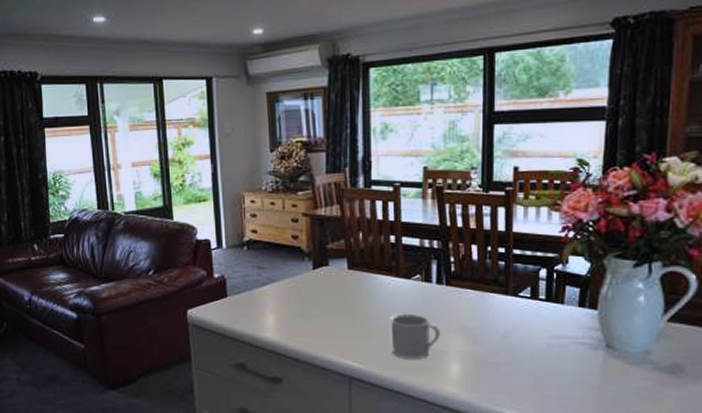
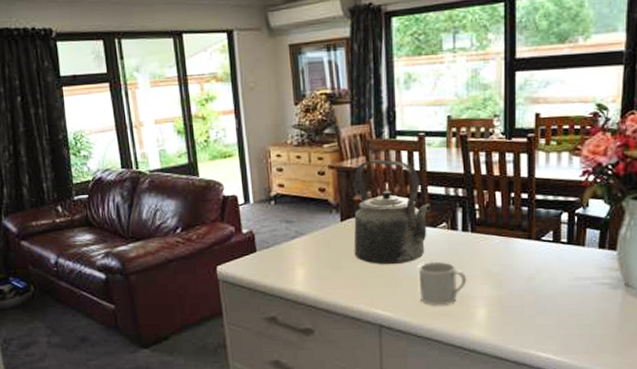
kettle: none [325,209,405,316] -> present [354,159,431,265]

